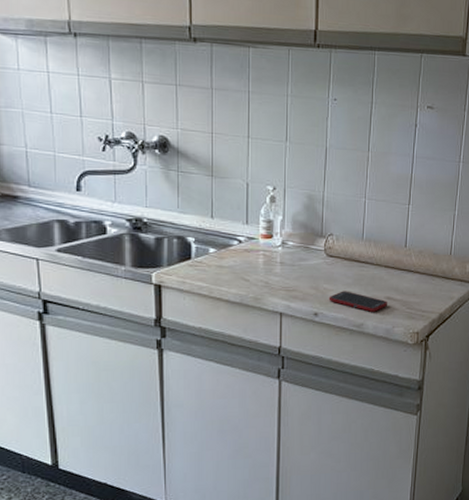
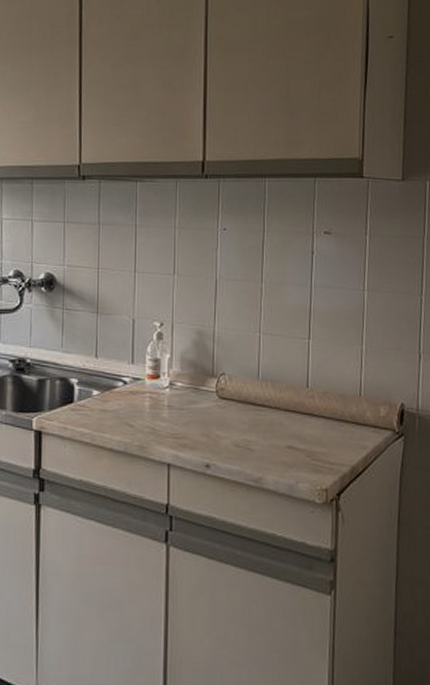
cell phone: present [328,291,387,312] -> none [222,438,289,464]

